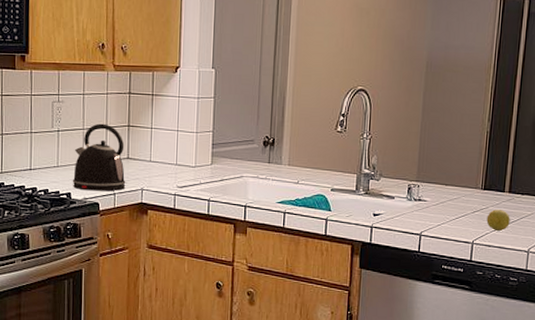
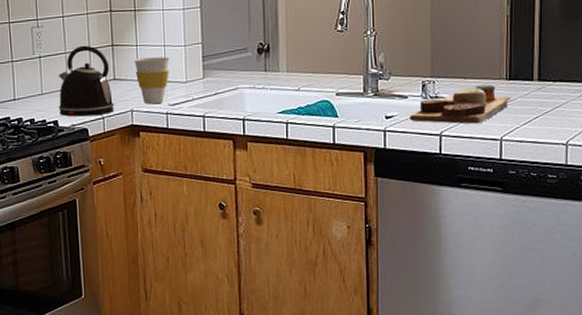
cup: none [148,140,182,185] -> present [134,57,170,105]
cutting board: none [394,192,485,228] -> present [410,84,512,124]
fruit: present [486,209,510,232] -> none [515,100,542,125]

